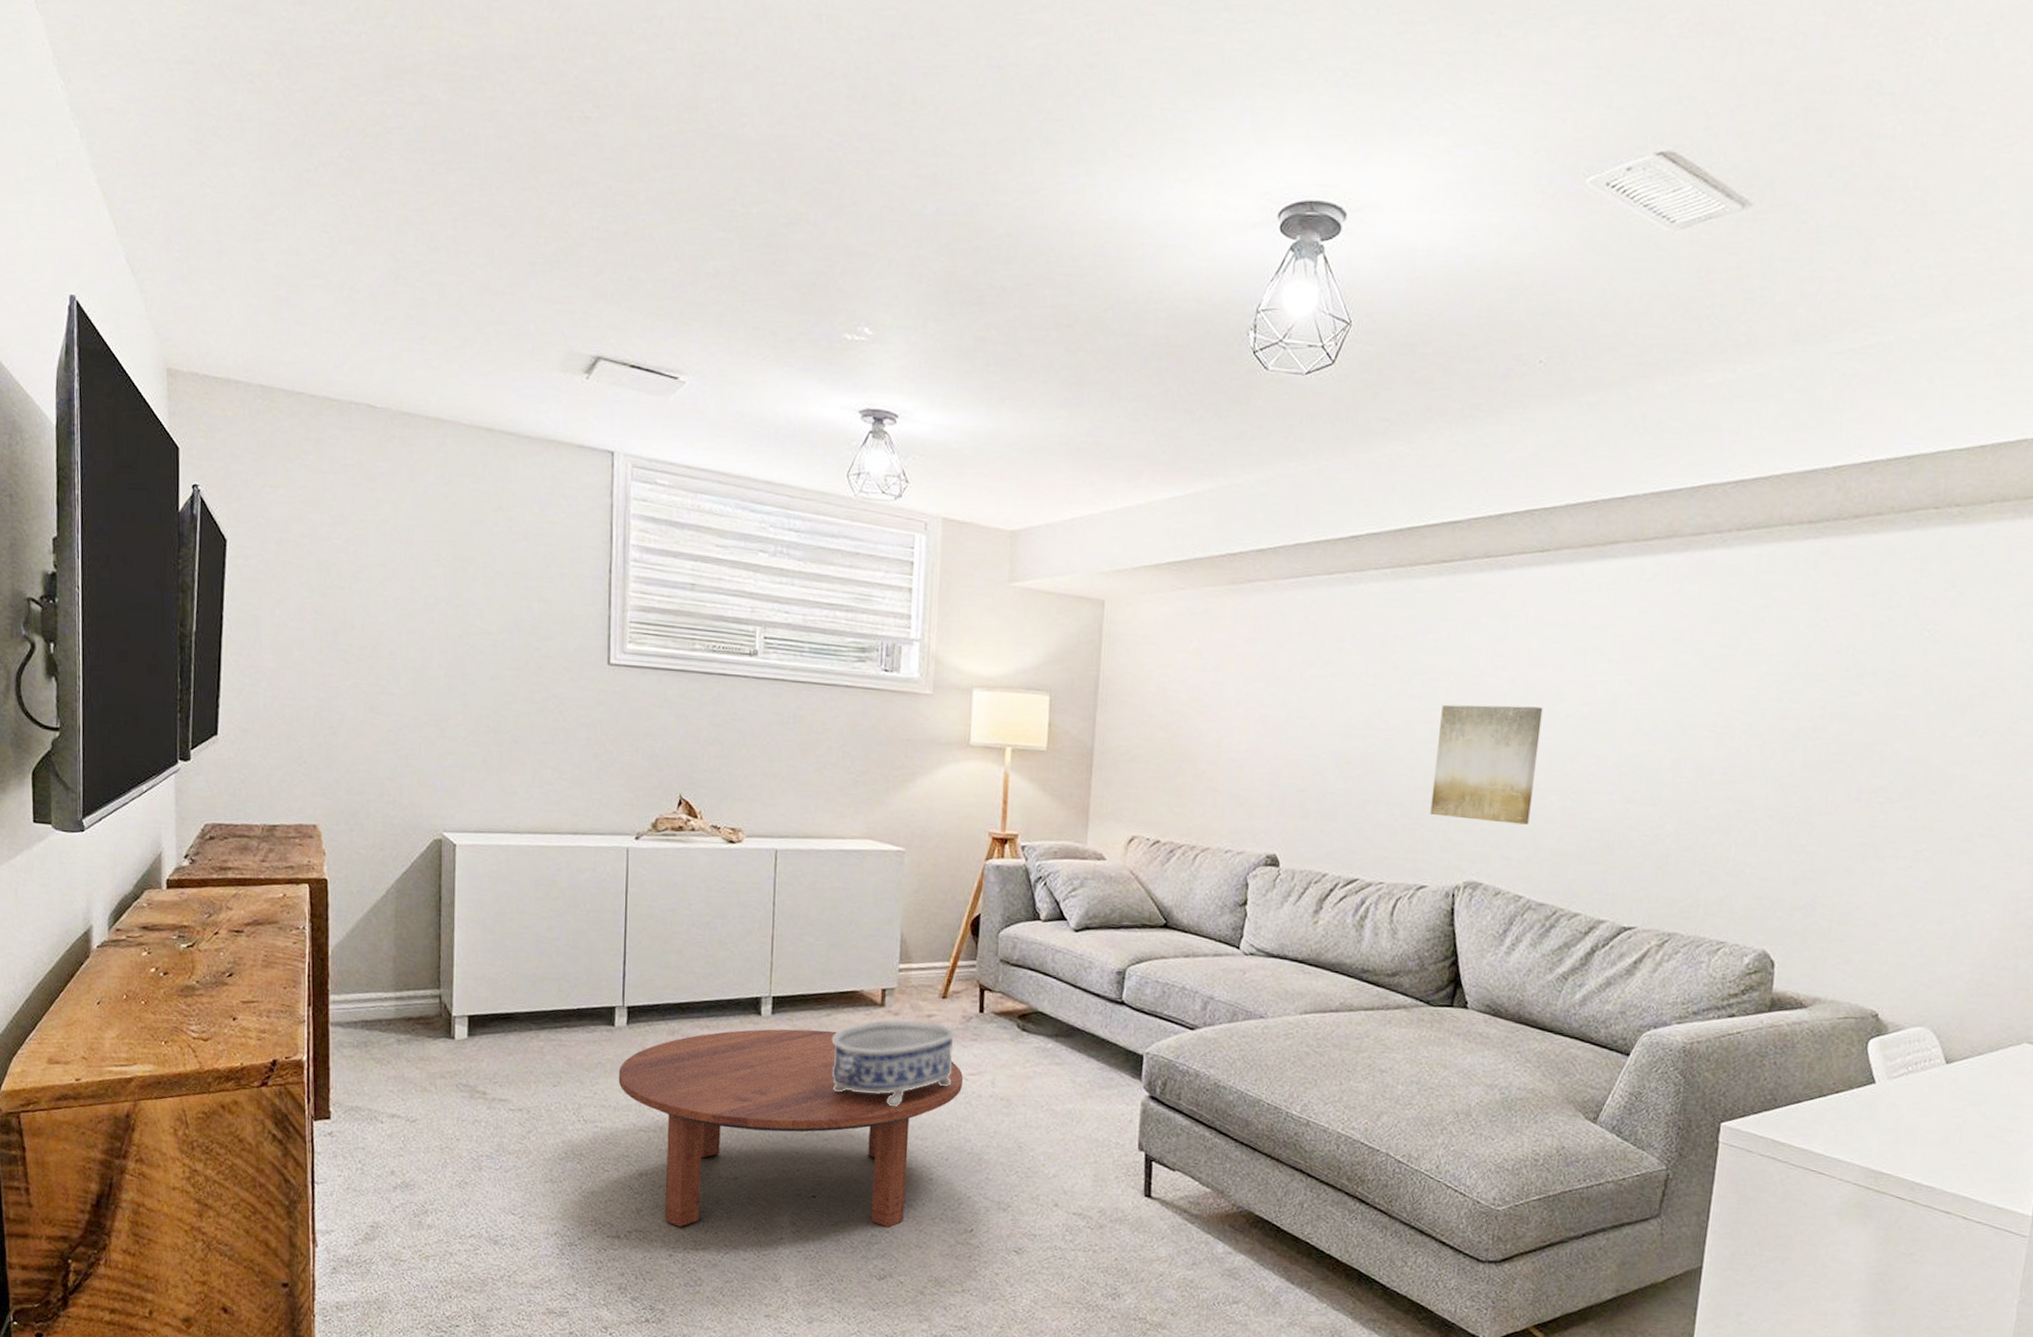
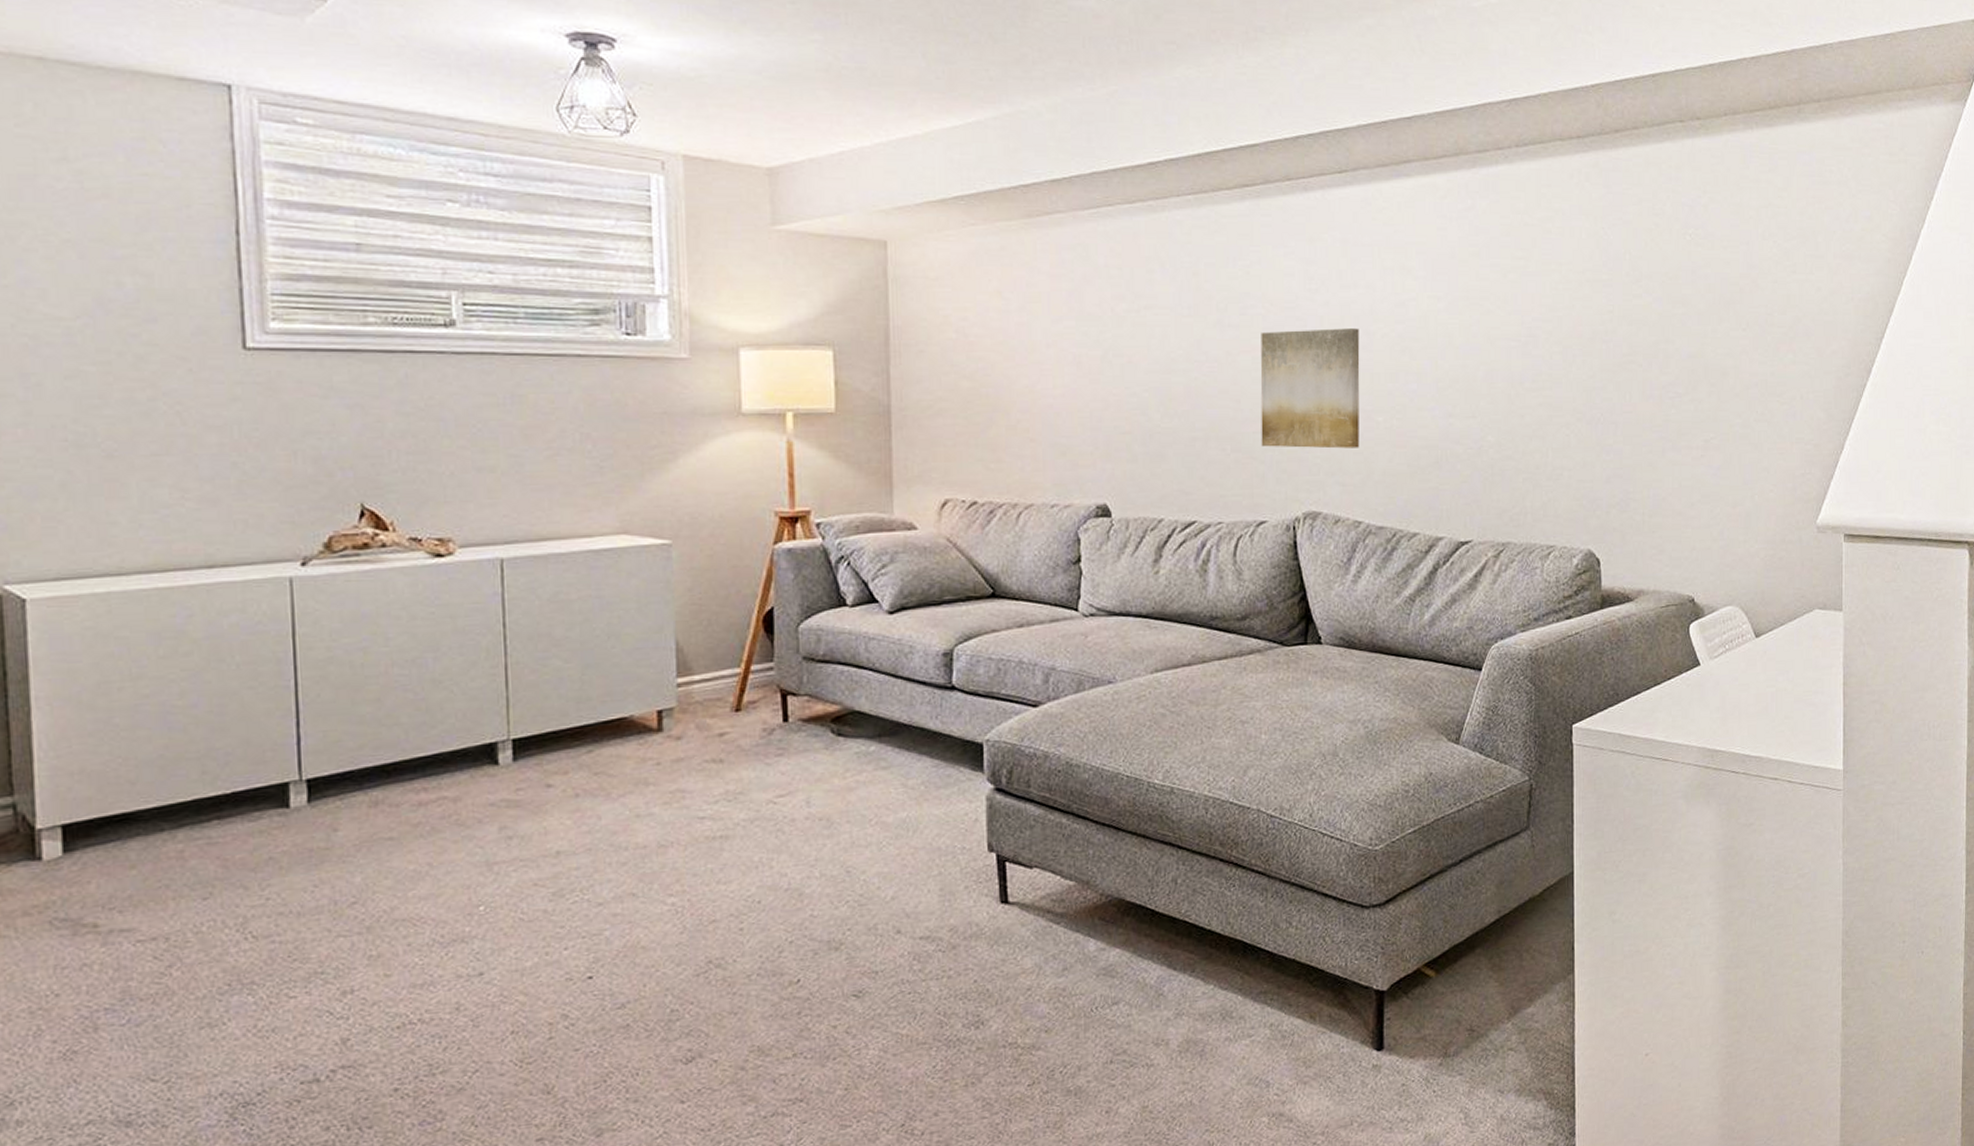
coffee table: present [618,1029,964,1227] -> none [300,770,771,1051]
decorative bowl: present [831,1019,954,1107] -> none [597,742,757,851]

